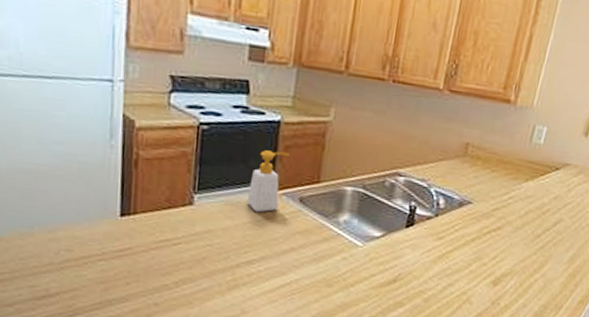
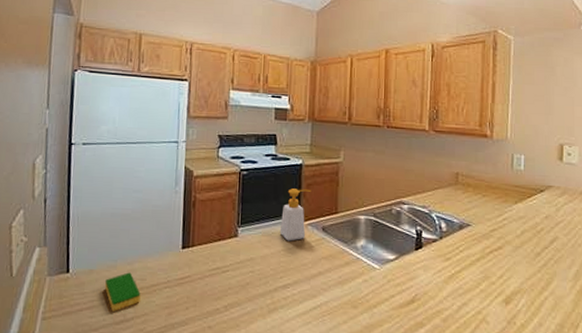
dish sponge: none [17,241,67,286] -> present [104,272,141,312]

